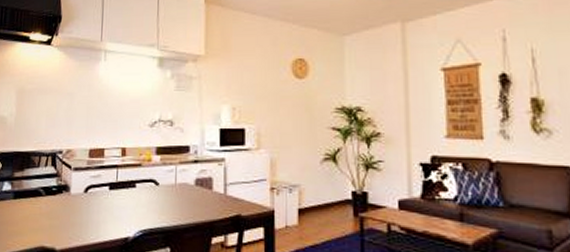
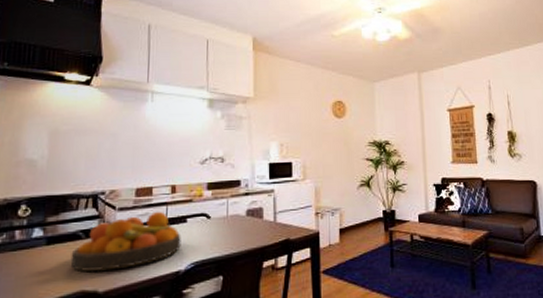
fruit bowl: none [33,173,131,230] -> present [71,211,181,273]

